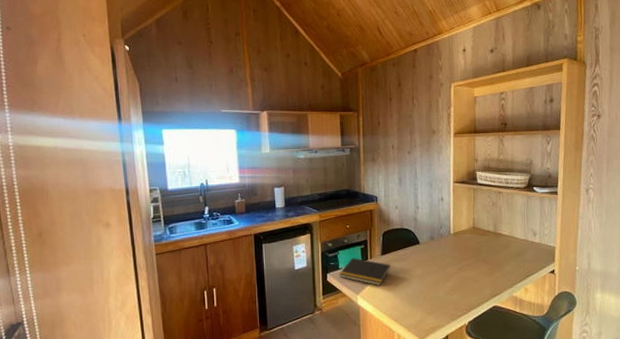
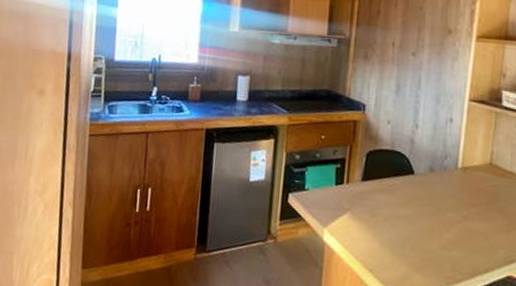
notepad: present [338,258,391,286] -> none [303,178,373,221]

